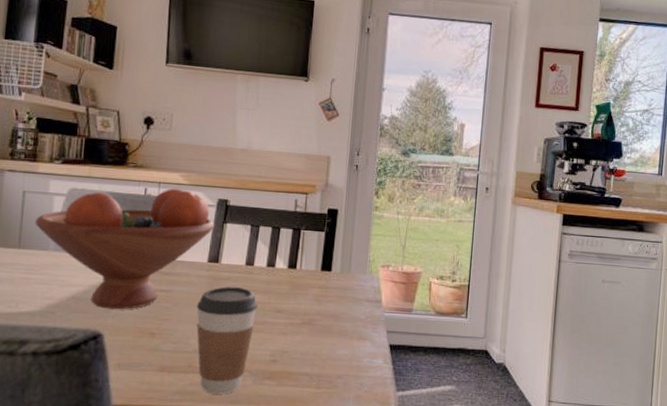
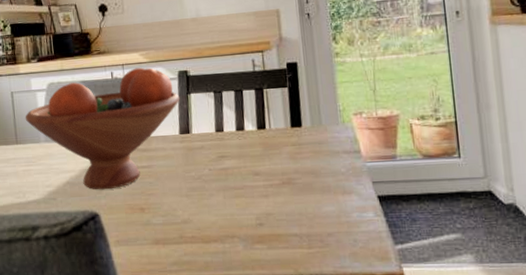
coffee cup: present [196,286,258,395] -> none [177,155,235,262]

